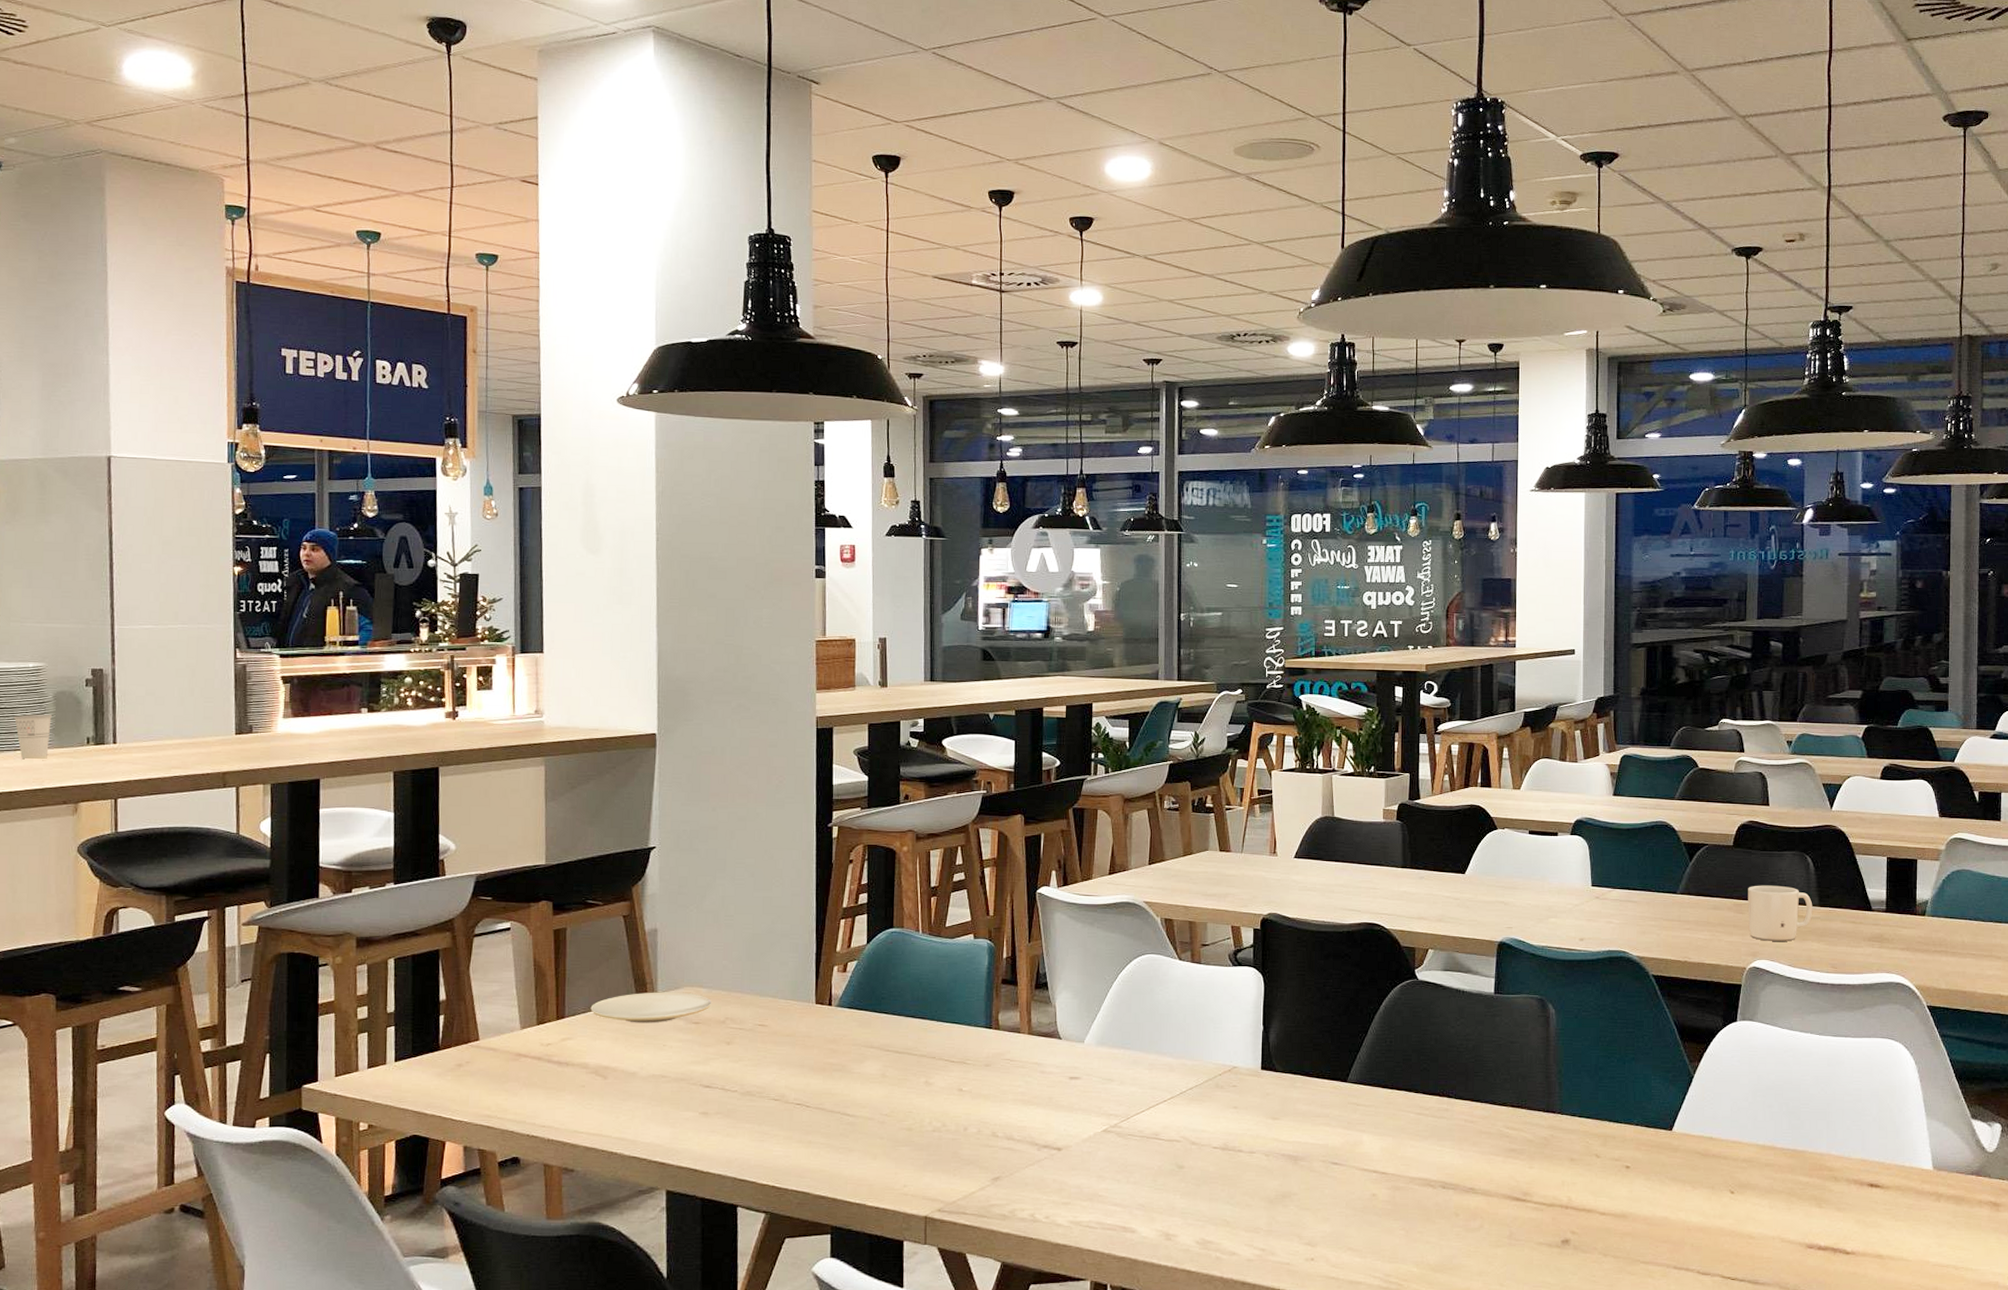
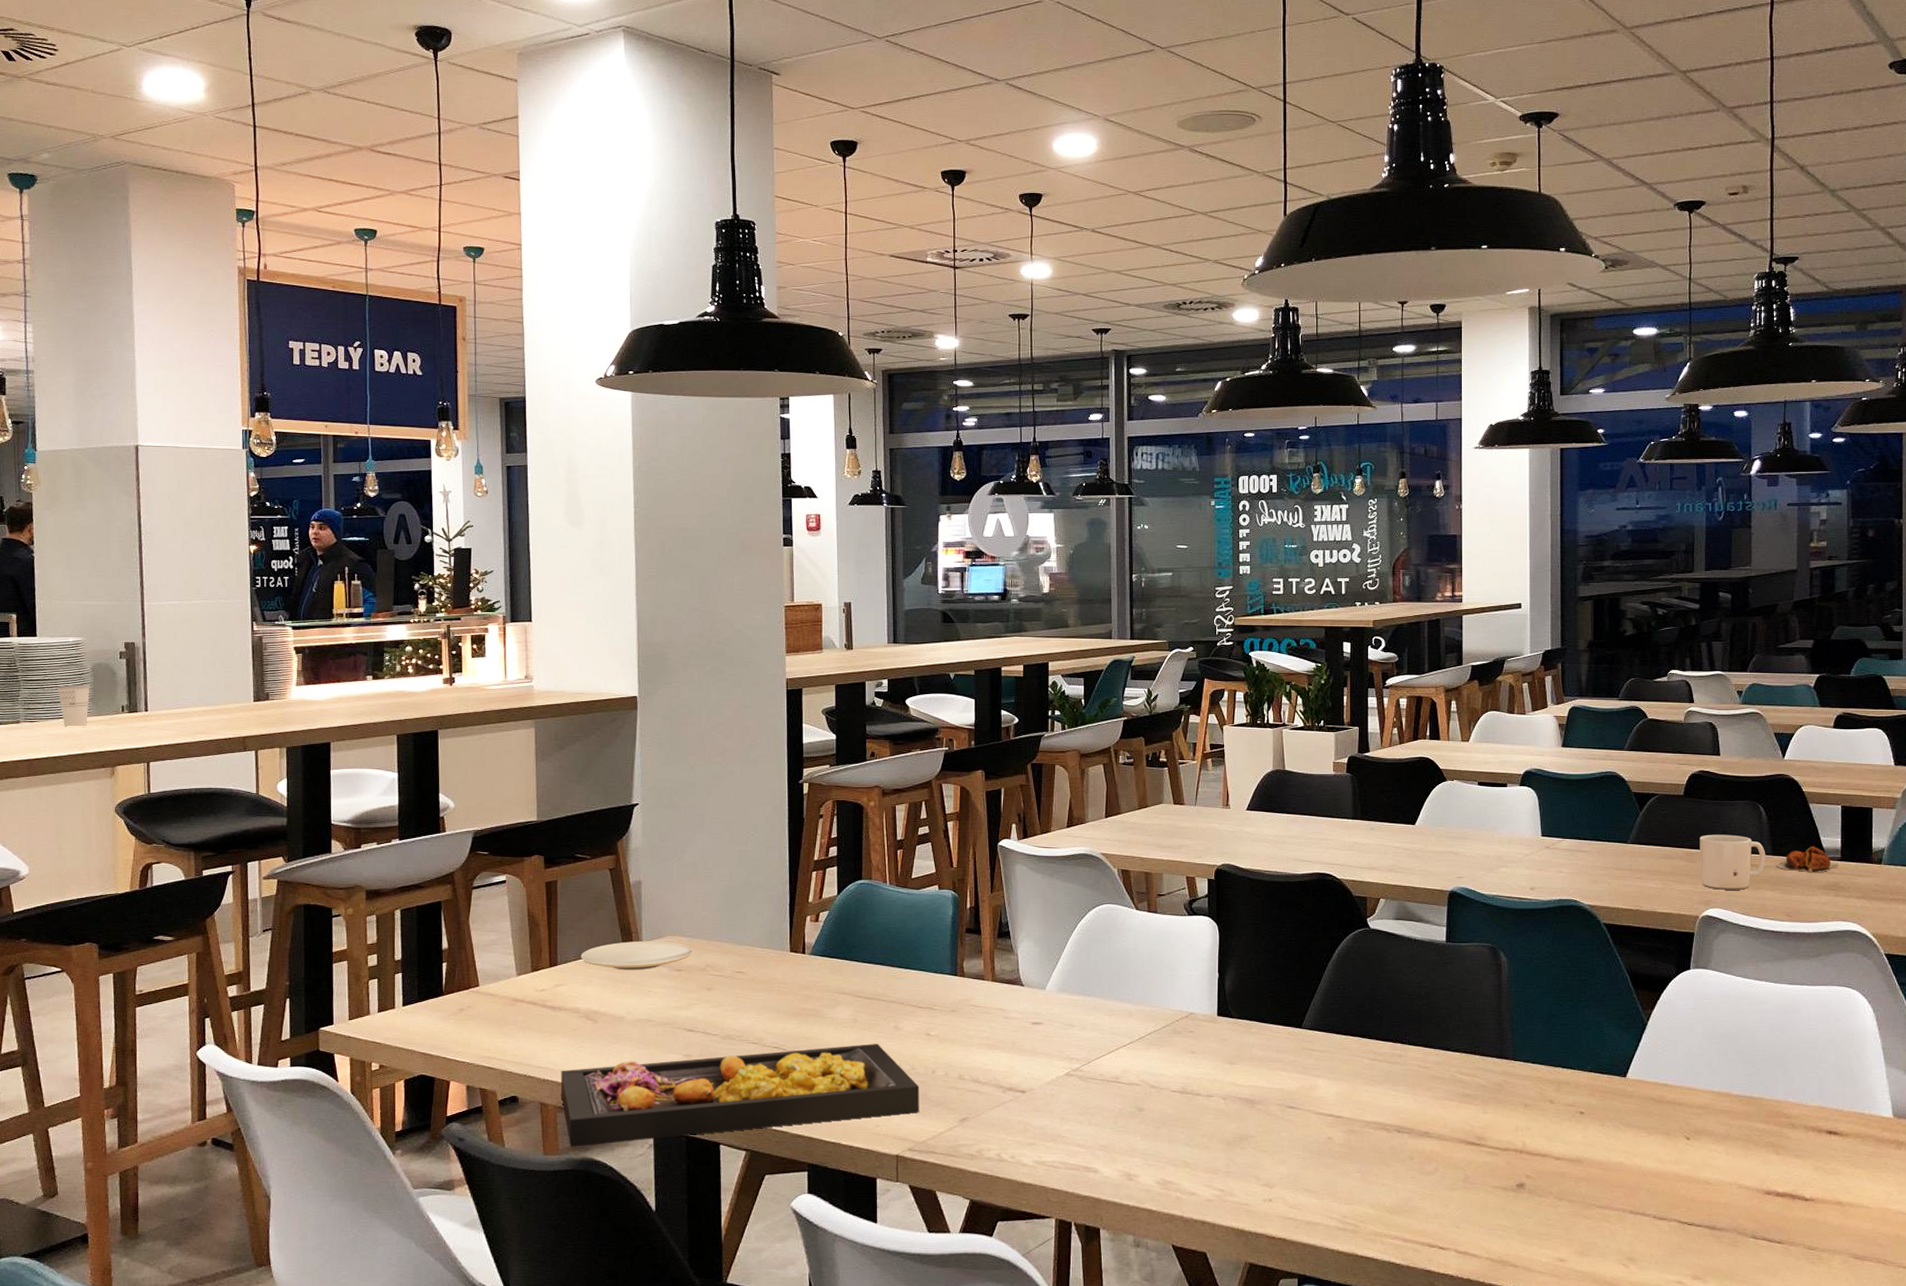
food tray: none [566,1100,951,1211] -> present [560,1044,920,1147]
empanada: none [1823,898,1884,925] -> present [1776,846,1839,873]

